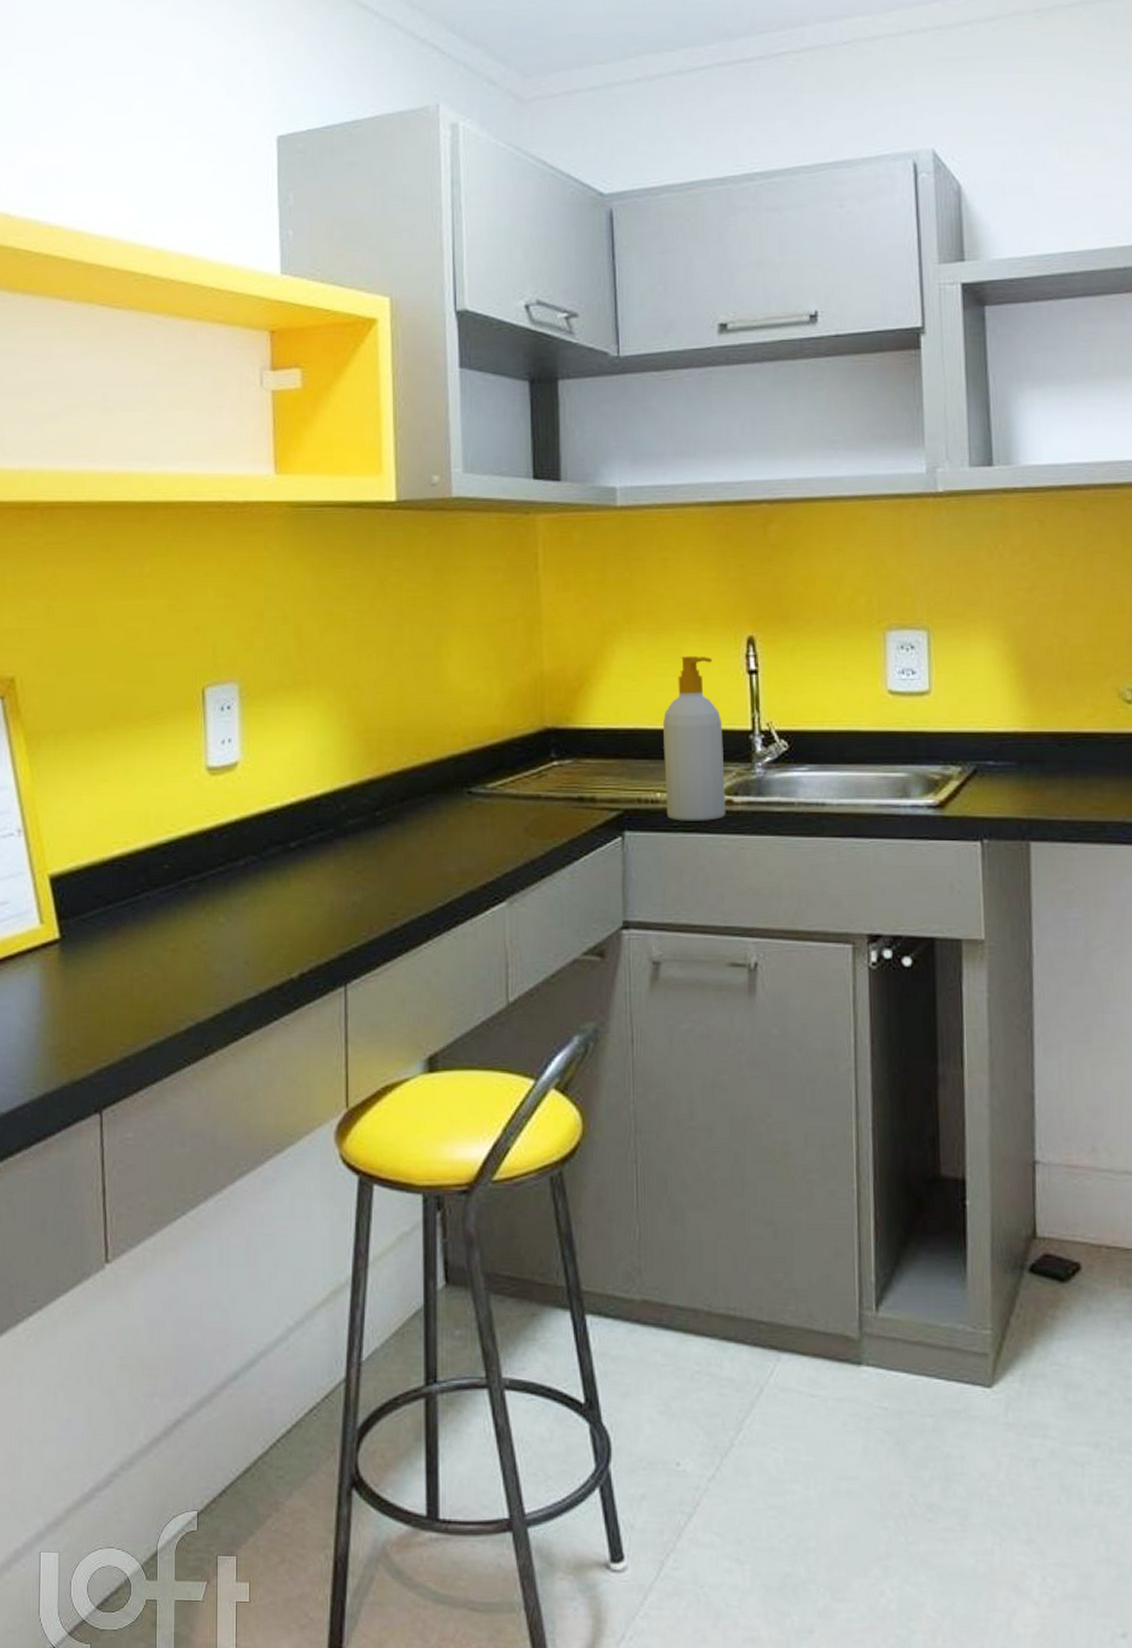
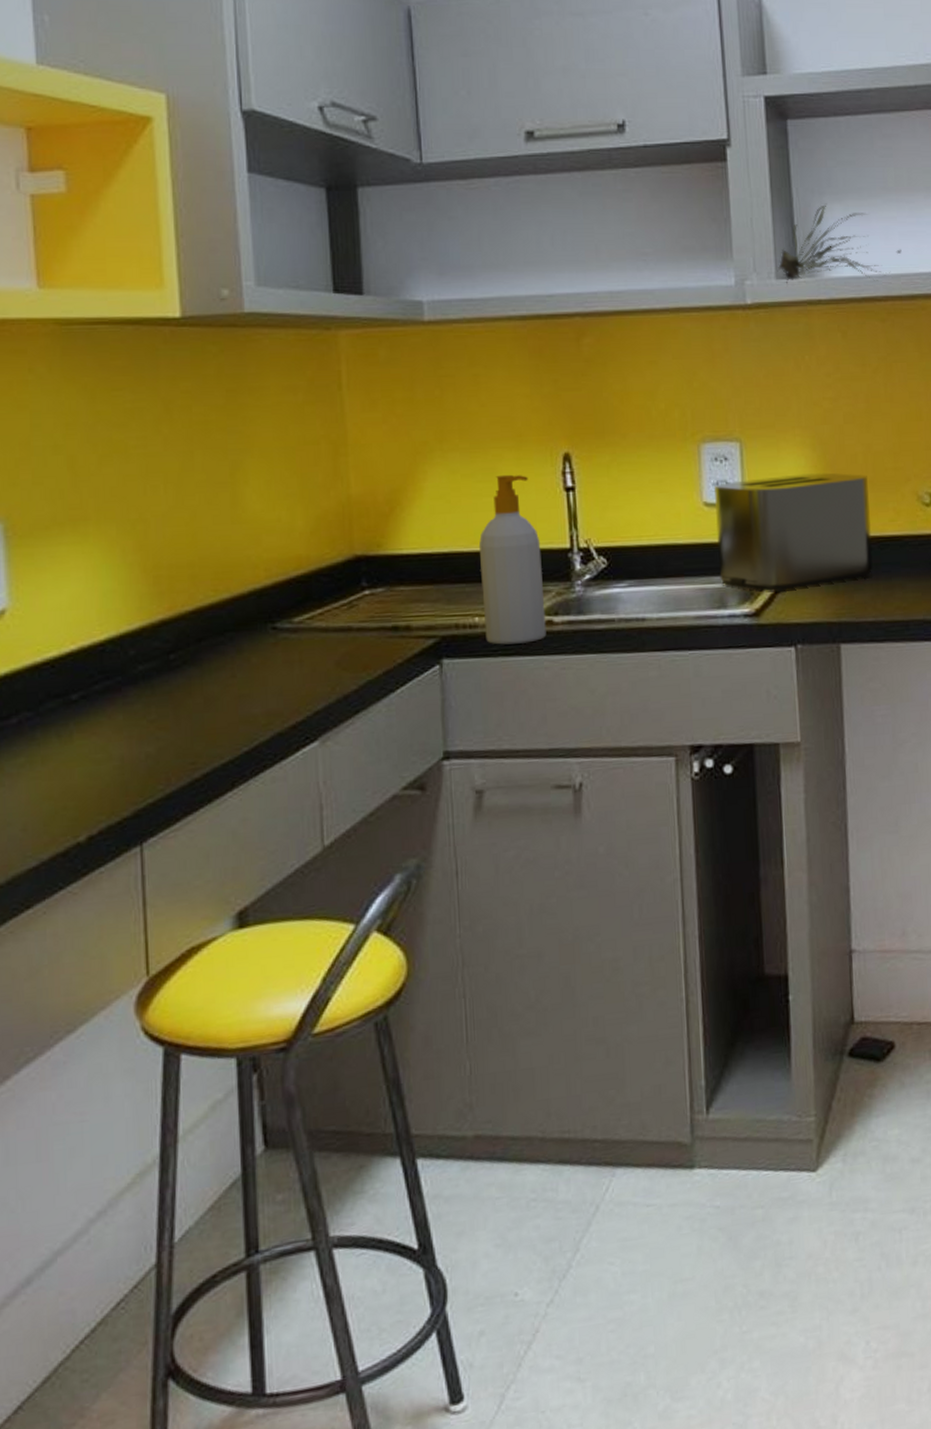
toaster: none [900,665,1068,786] -> present [714,473,873,593]
plant: none [971,390,1106,472] -> present [777,203,902,284]

